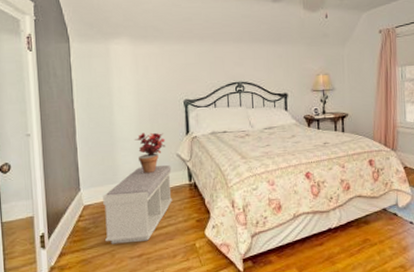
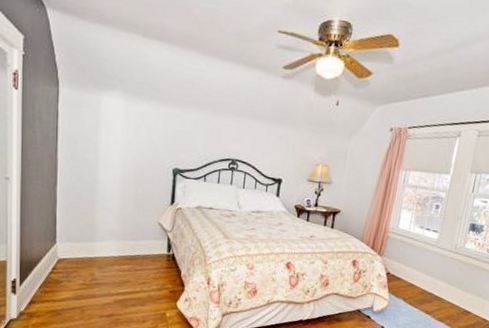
bench: present [103,165,172,244] -> none [77,229,151,303]
potted plant: present [134,132,165,174] -> none [116,195,148,238]

